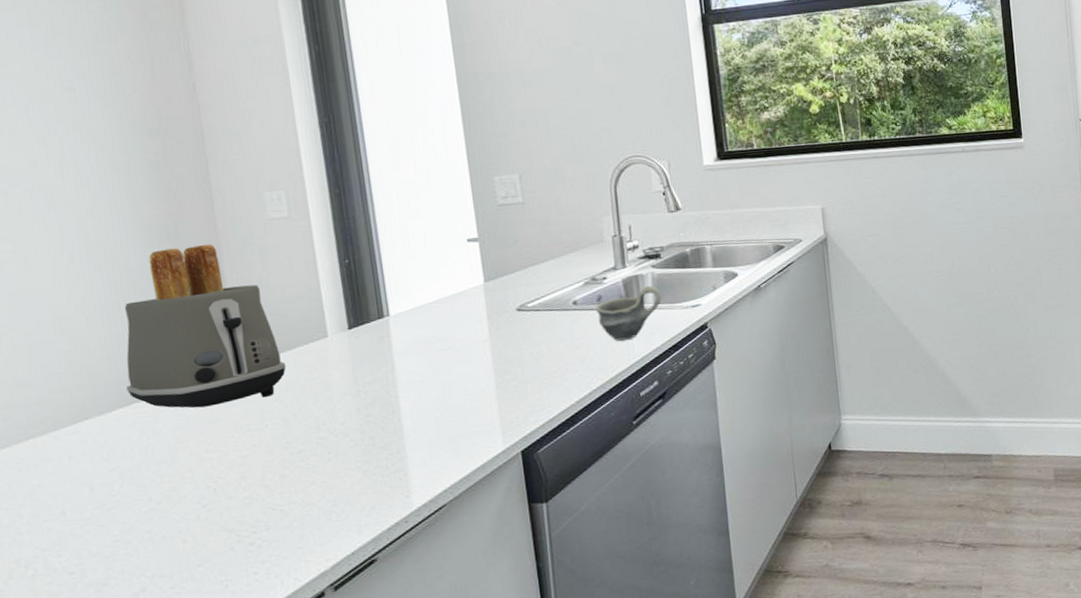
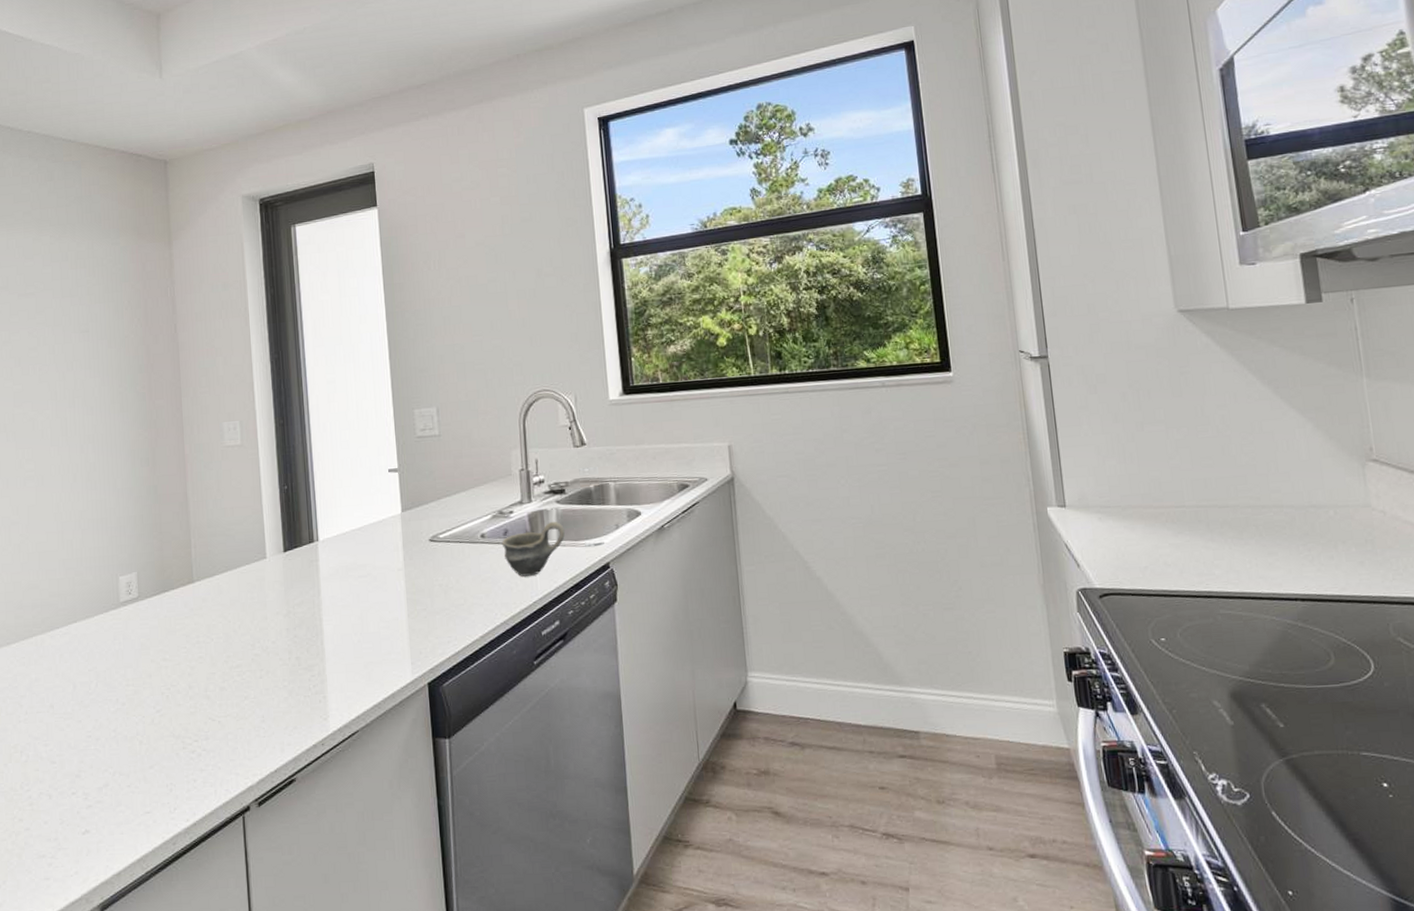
toaster: present [124,243,286,408] -> none [107,468,231,618]

